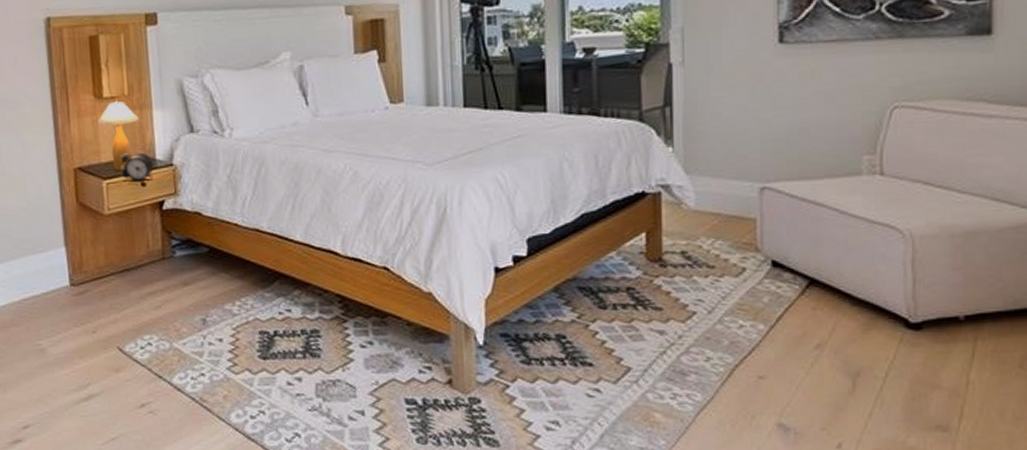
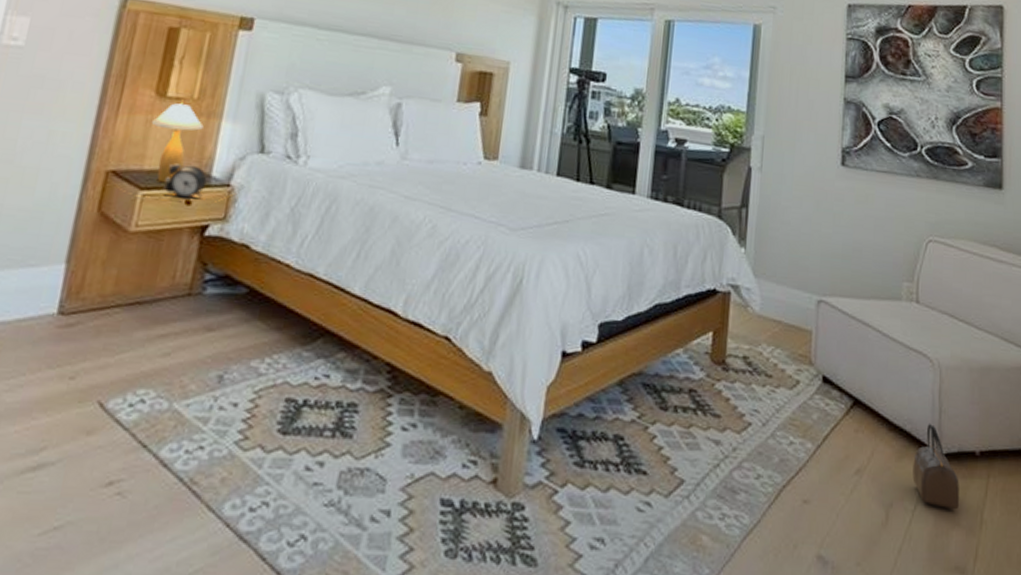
handbag: none [882,293,941,374] -> present [912,423,960,510]

